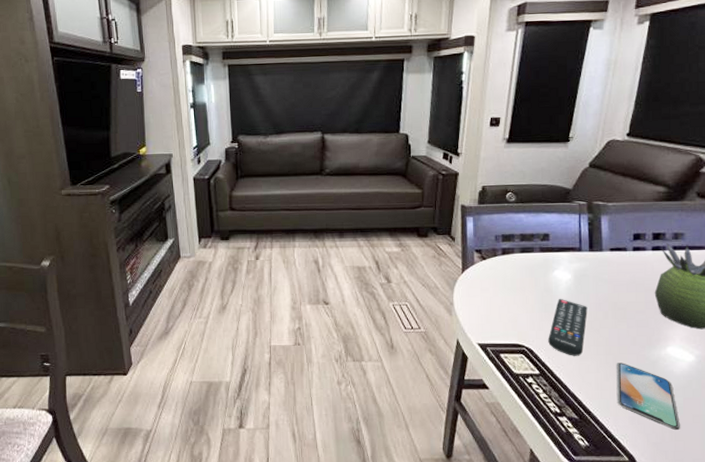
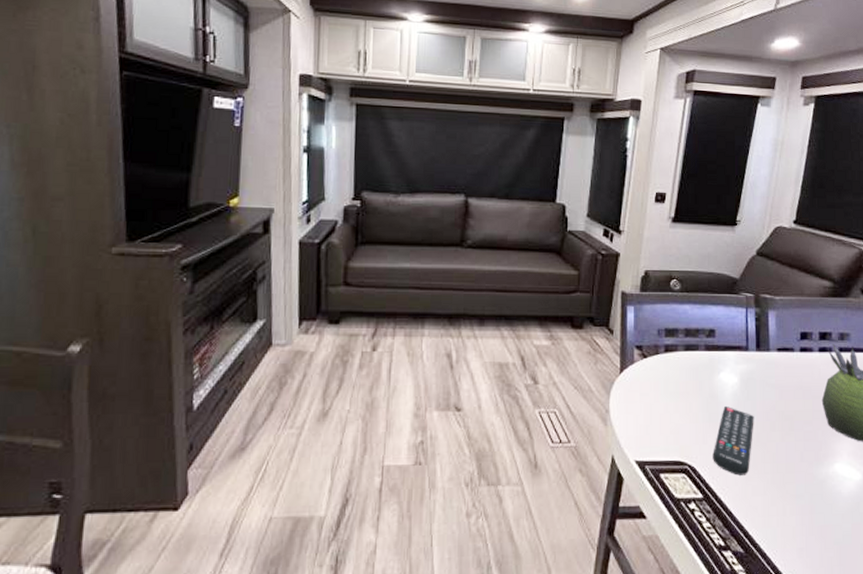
smartphone: present [616,363,681,430] -> none [783,483,850,562]

